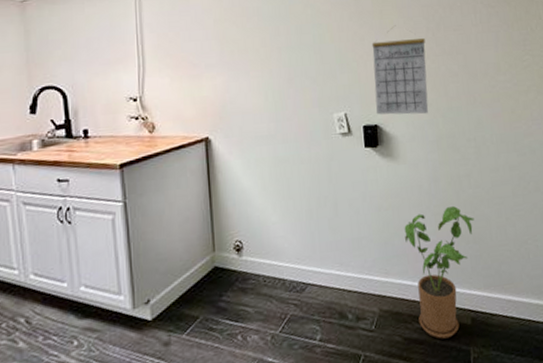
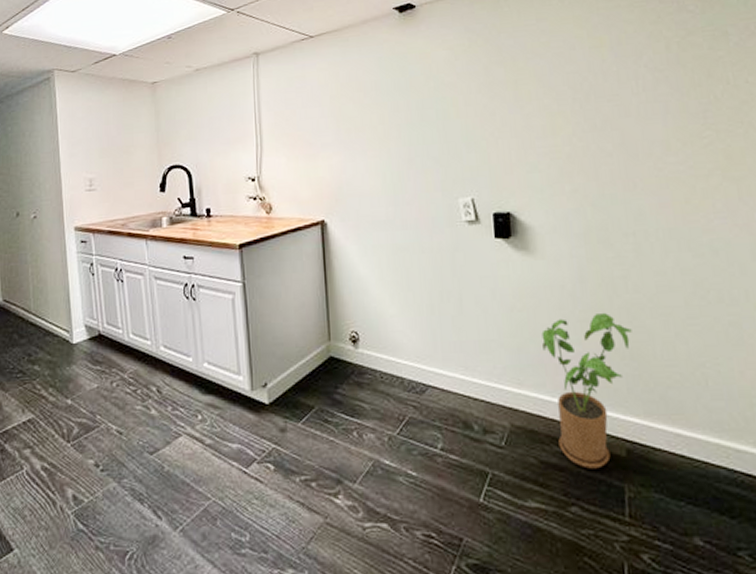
calendar: present [371,25,429,115] -> none [504,97,574,202]

